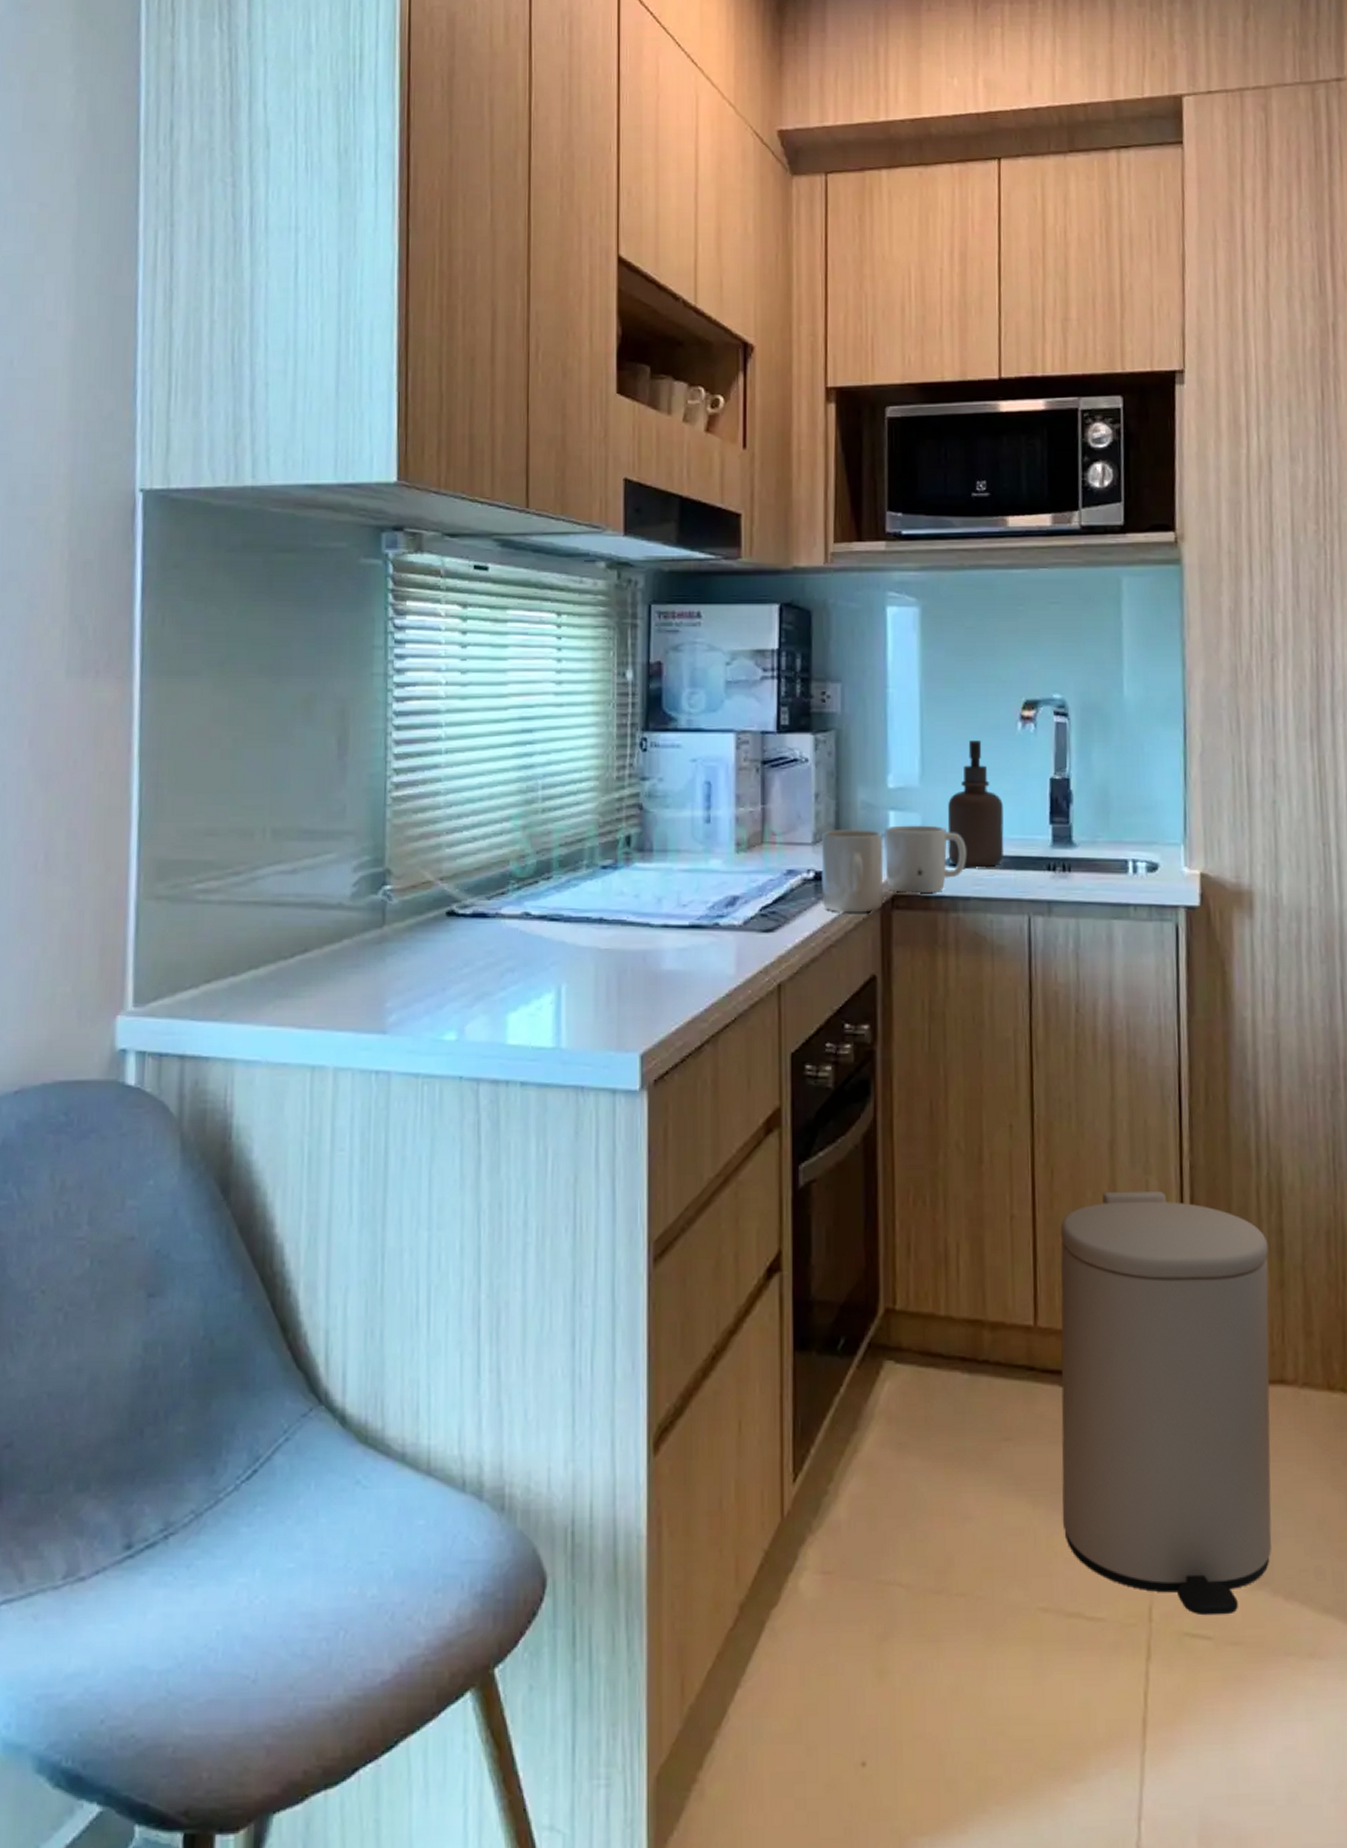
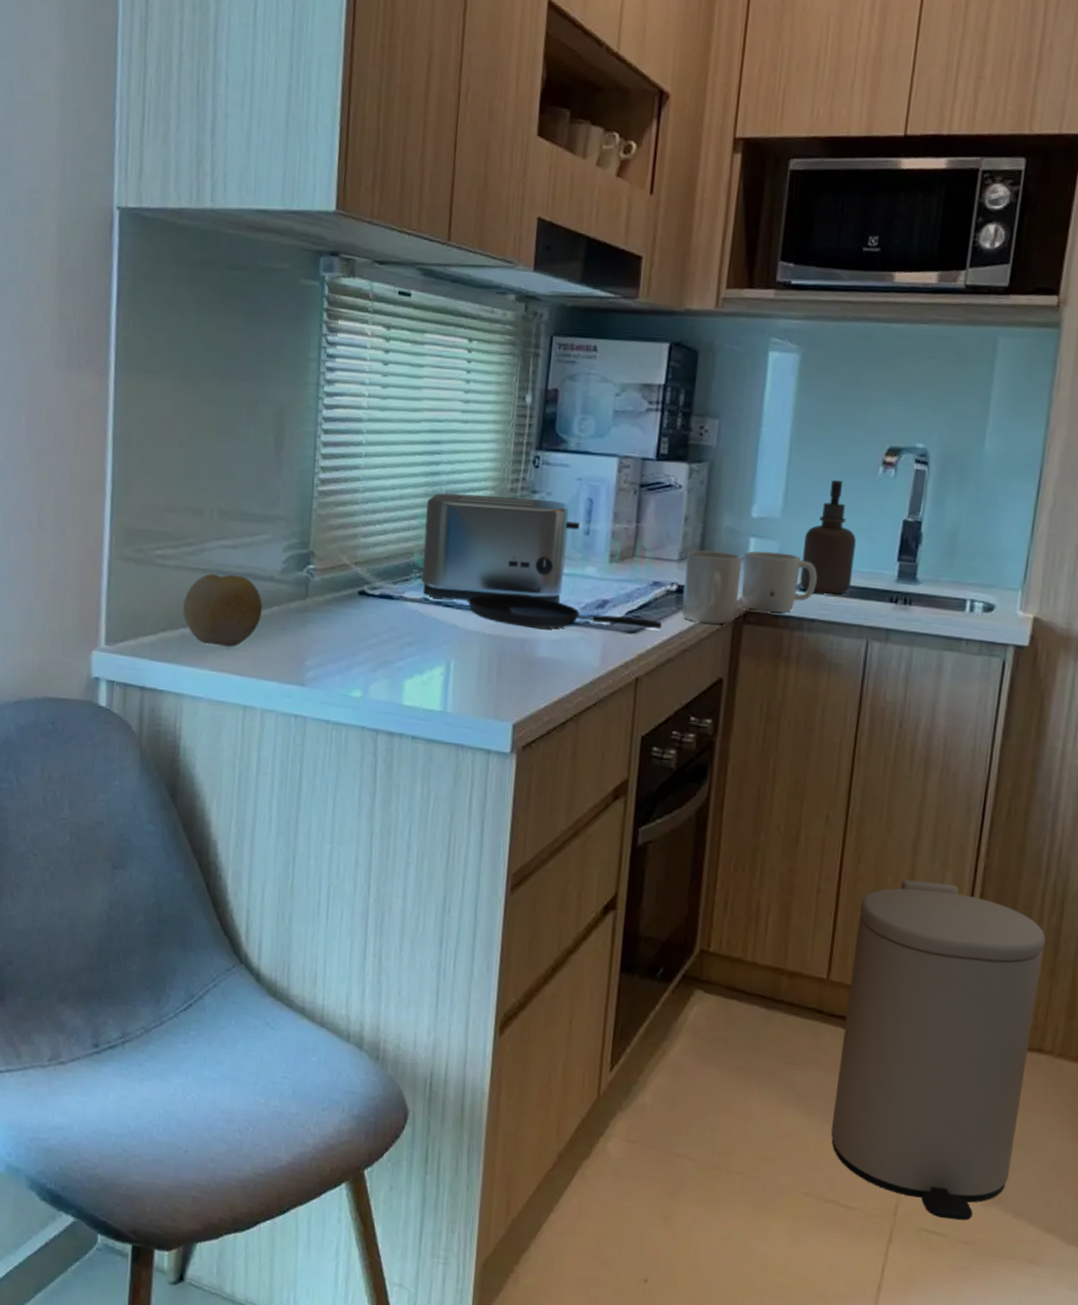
fruit: none [231,905,330,994] -> present [183,574,262,647]
toaster: none [520,787,698,913] -> present [421,493,580,603]
frying pan: none [577,900,802,937] -> present [468,594,663,630]

